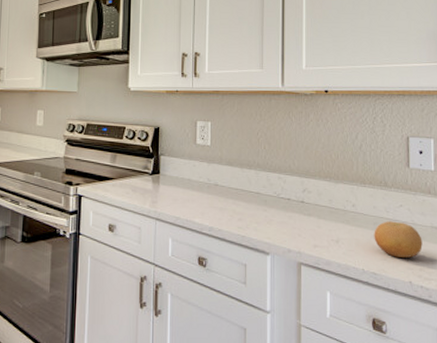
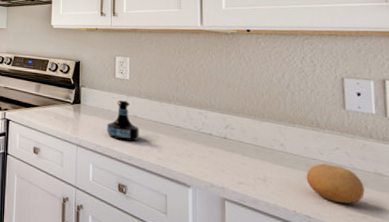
tequila bottle: none [187,167,220,211] -> present [107,99,139,142]

